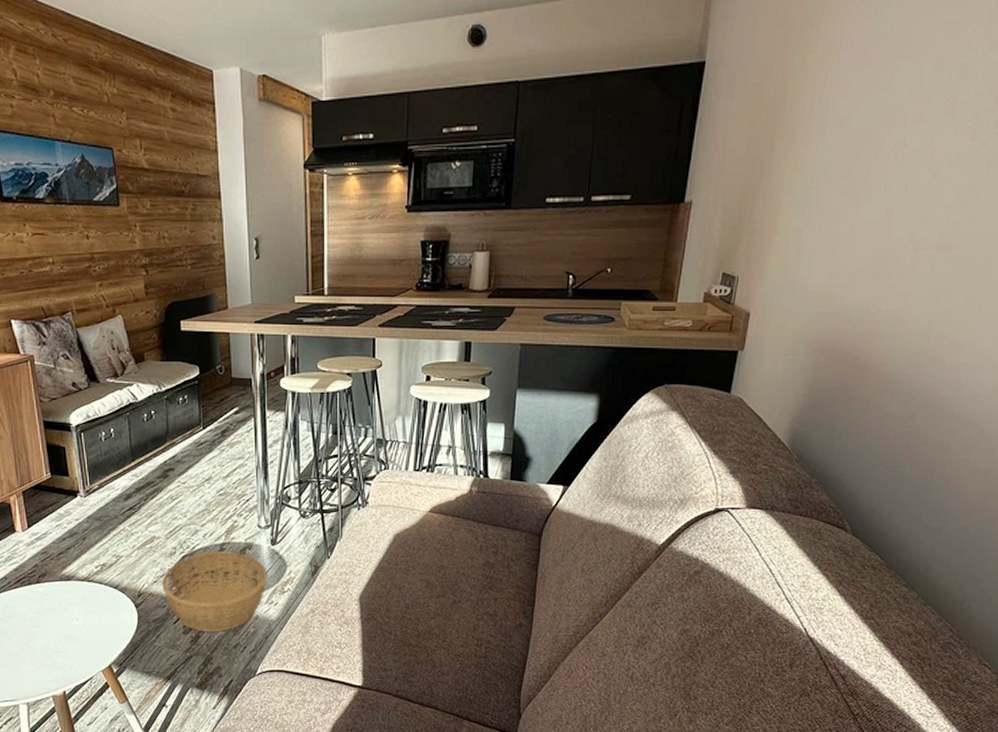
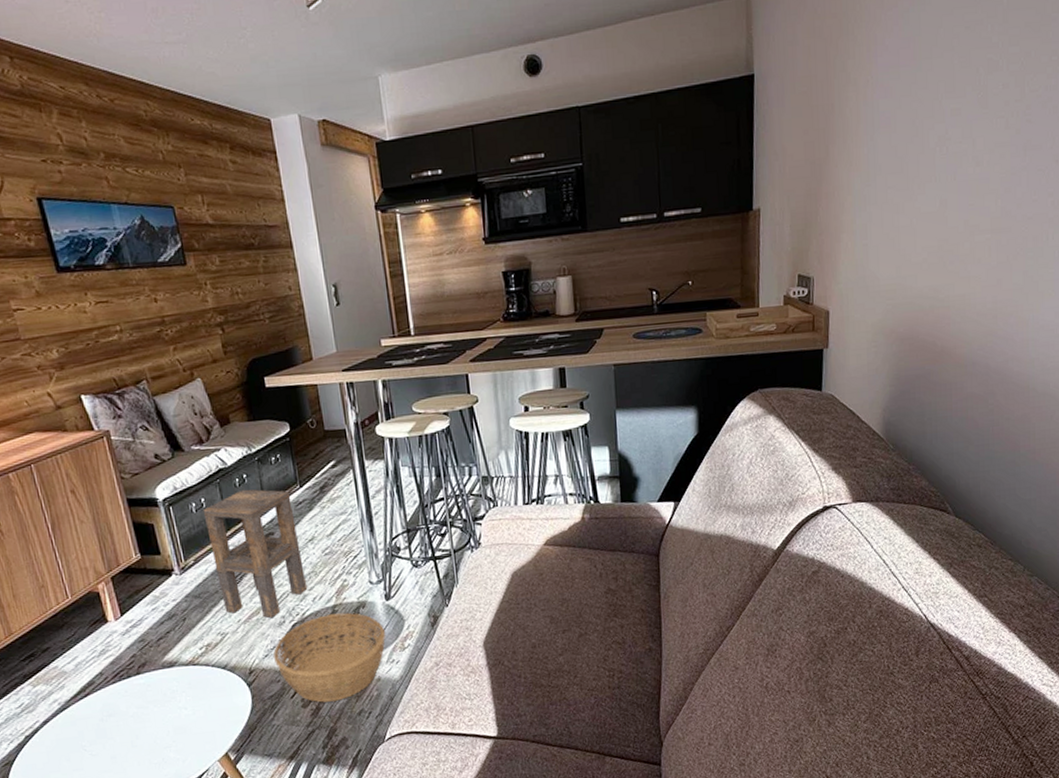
side table: none [111,425,200,548] -> present [203,489,308,619]

